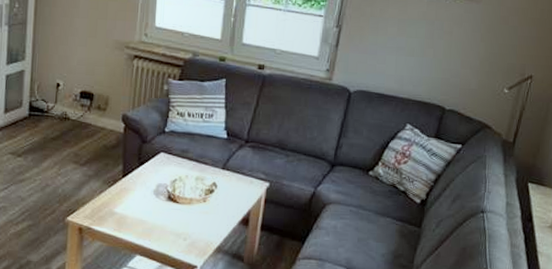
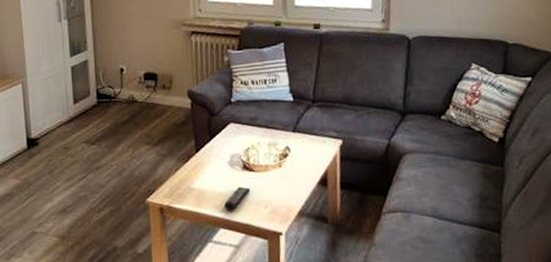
remote control: none [144,216,172,239] -> present [224,186,250,211]

